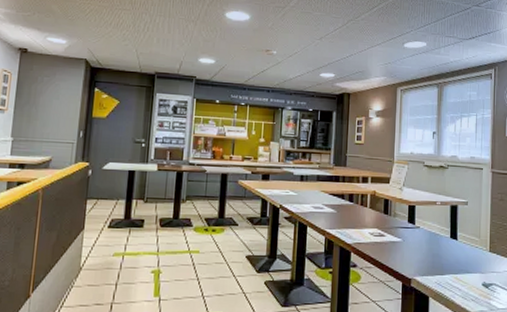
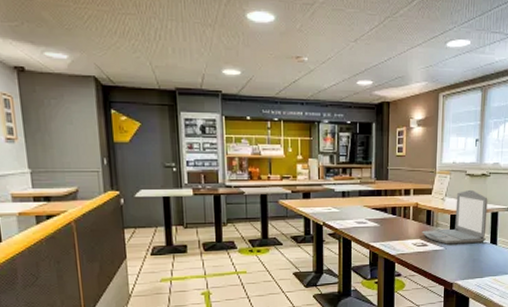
laptop: none [379,180,447,237] -> present [422,189,488,245]

